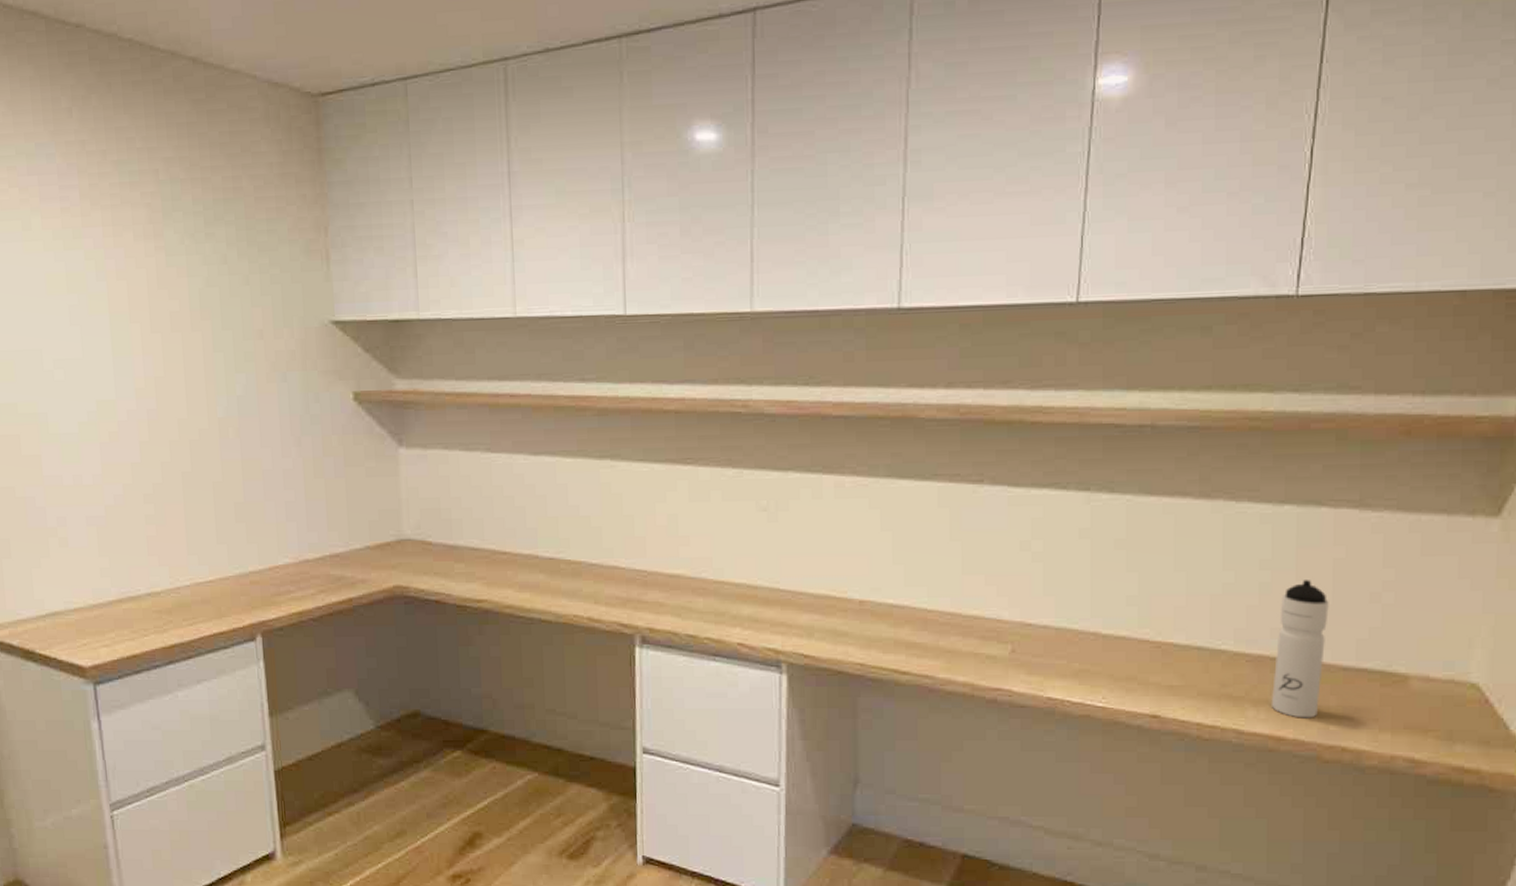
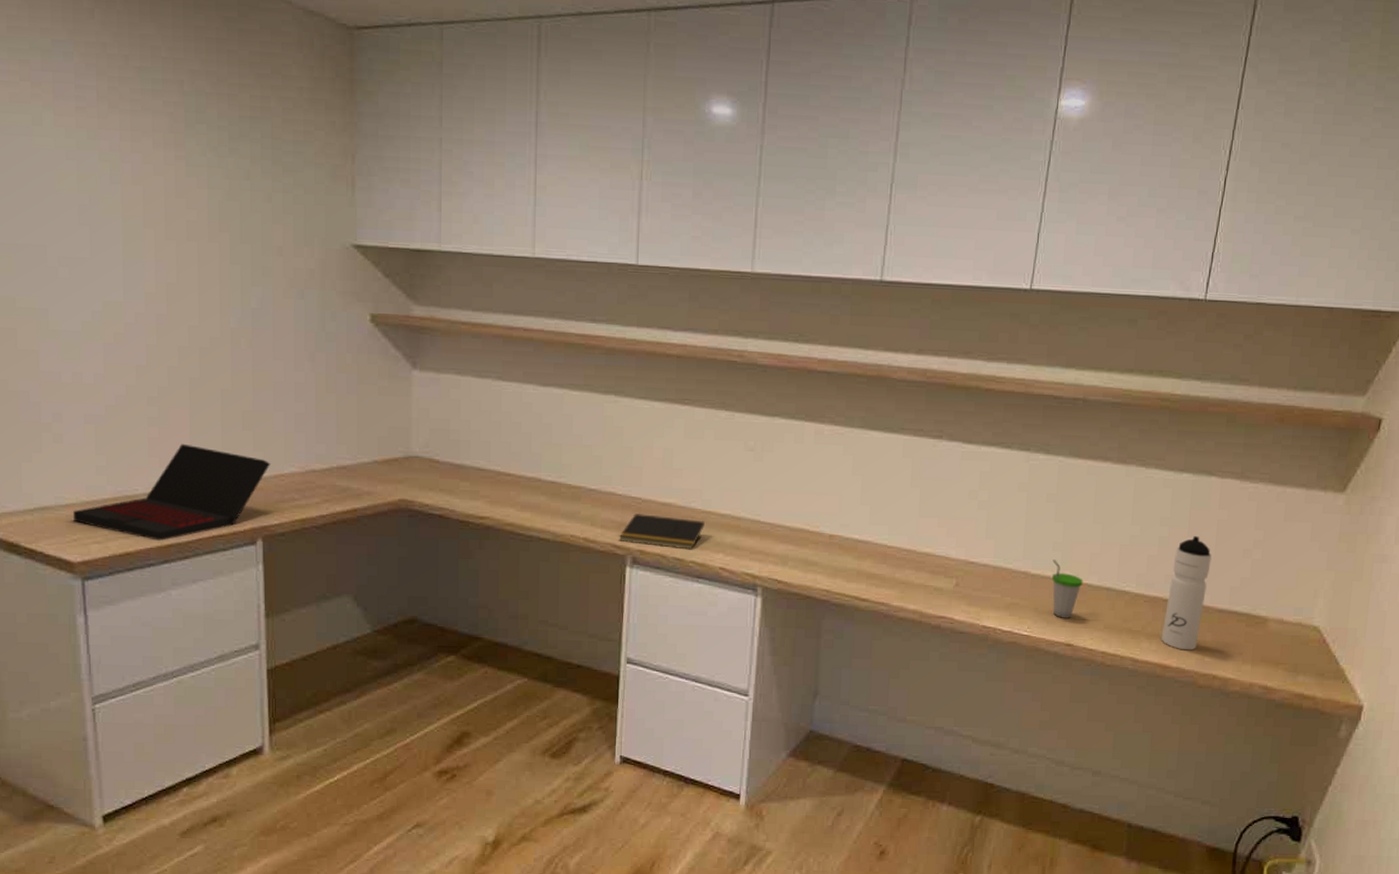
laptop: none [82,540,265,641] -> present [73,443,271,541]
notepad: none [625,587,718,625] -> present [619,513,705,550]
cup: none [1127,616,1167,685] -> present [1052,560,1083,618]

